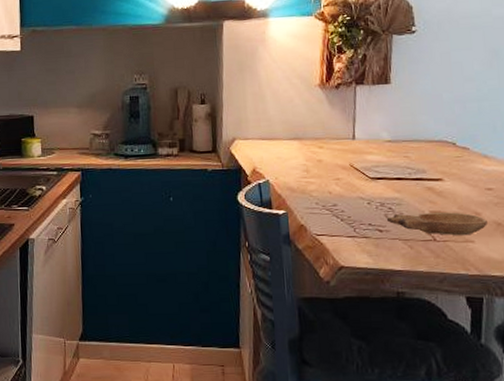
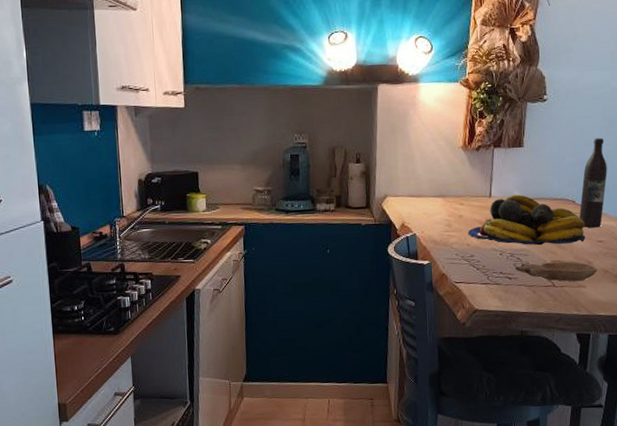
fruit bowl: none [328,136,471,193] -> present [467,194,586,245]
wine bottle: none [461,71,494,174] -> present [579,138,607,228]

